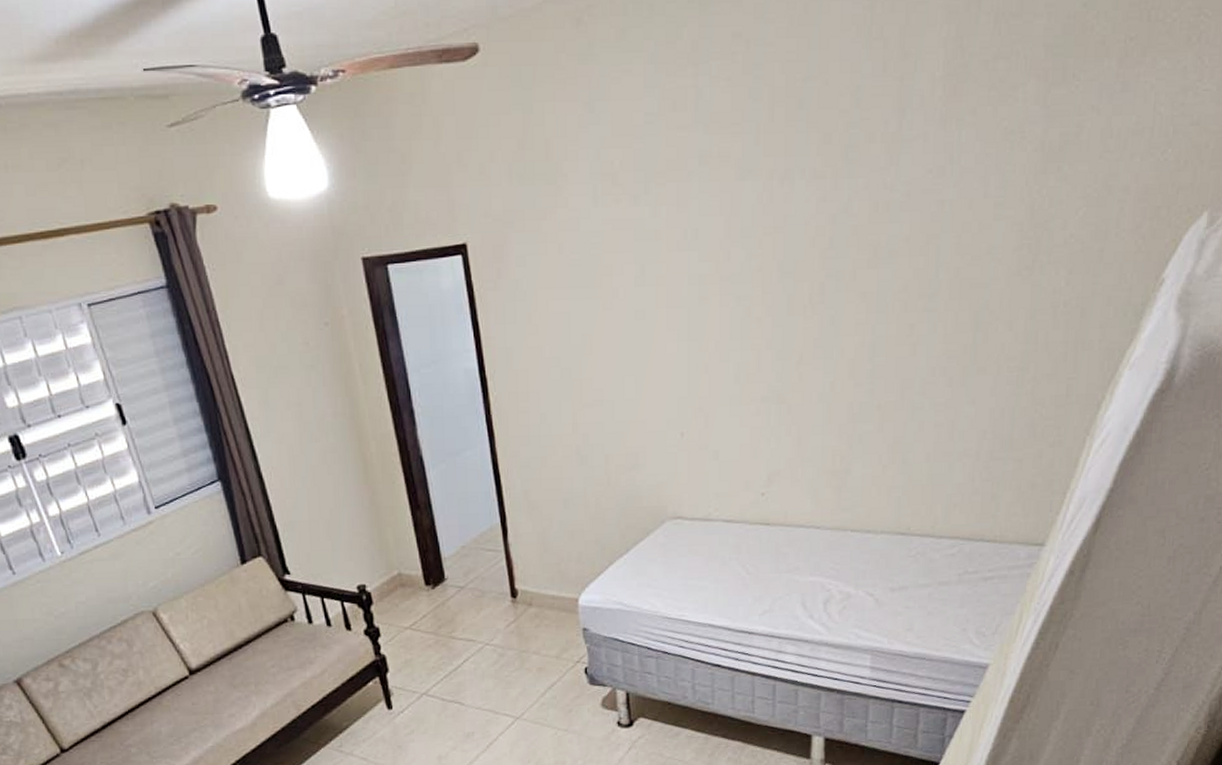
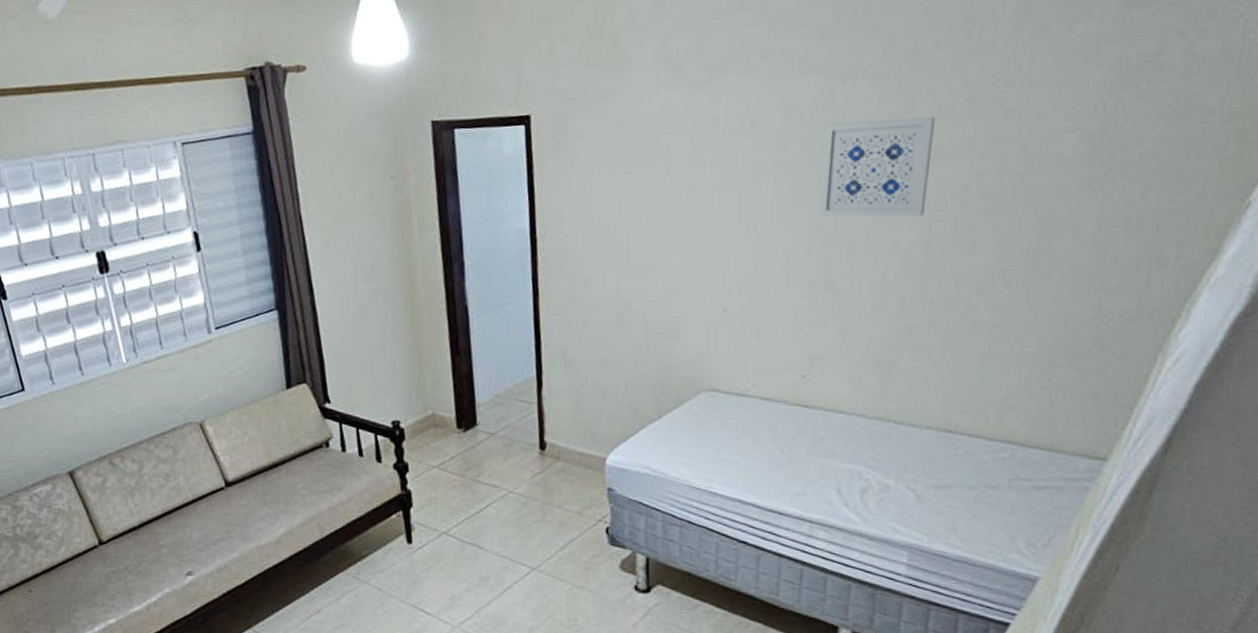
wall art: none [767,214,872,328] -> present [819,116,935,217]

